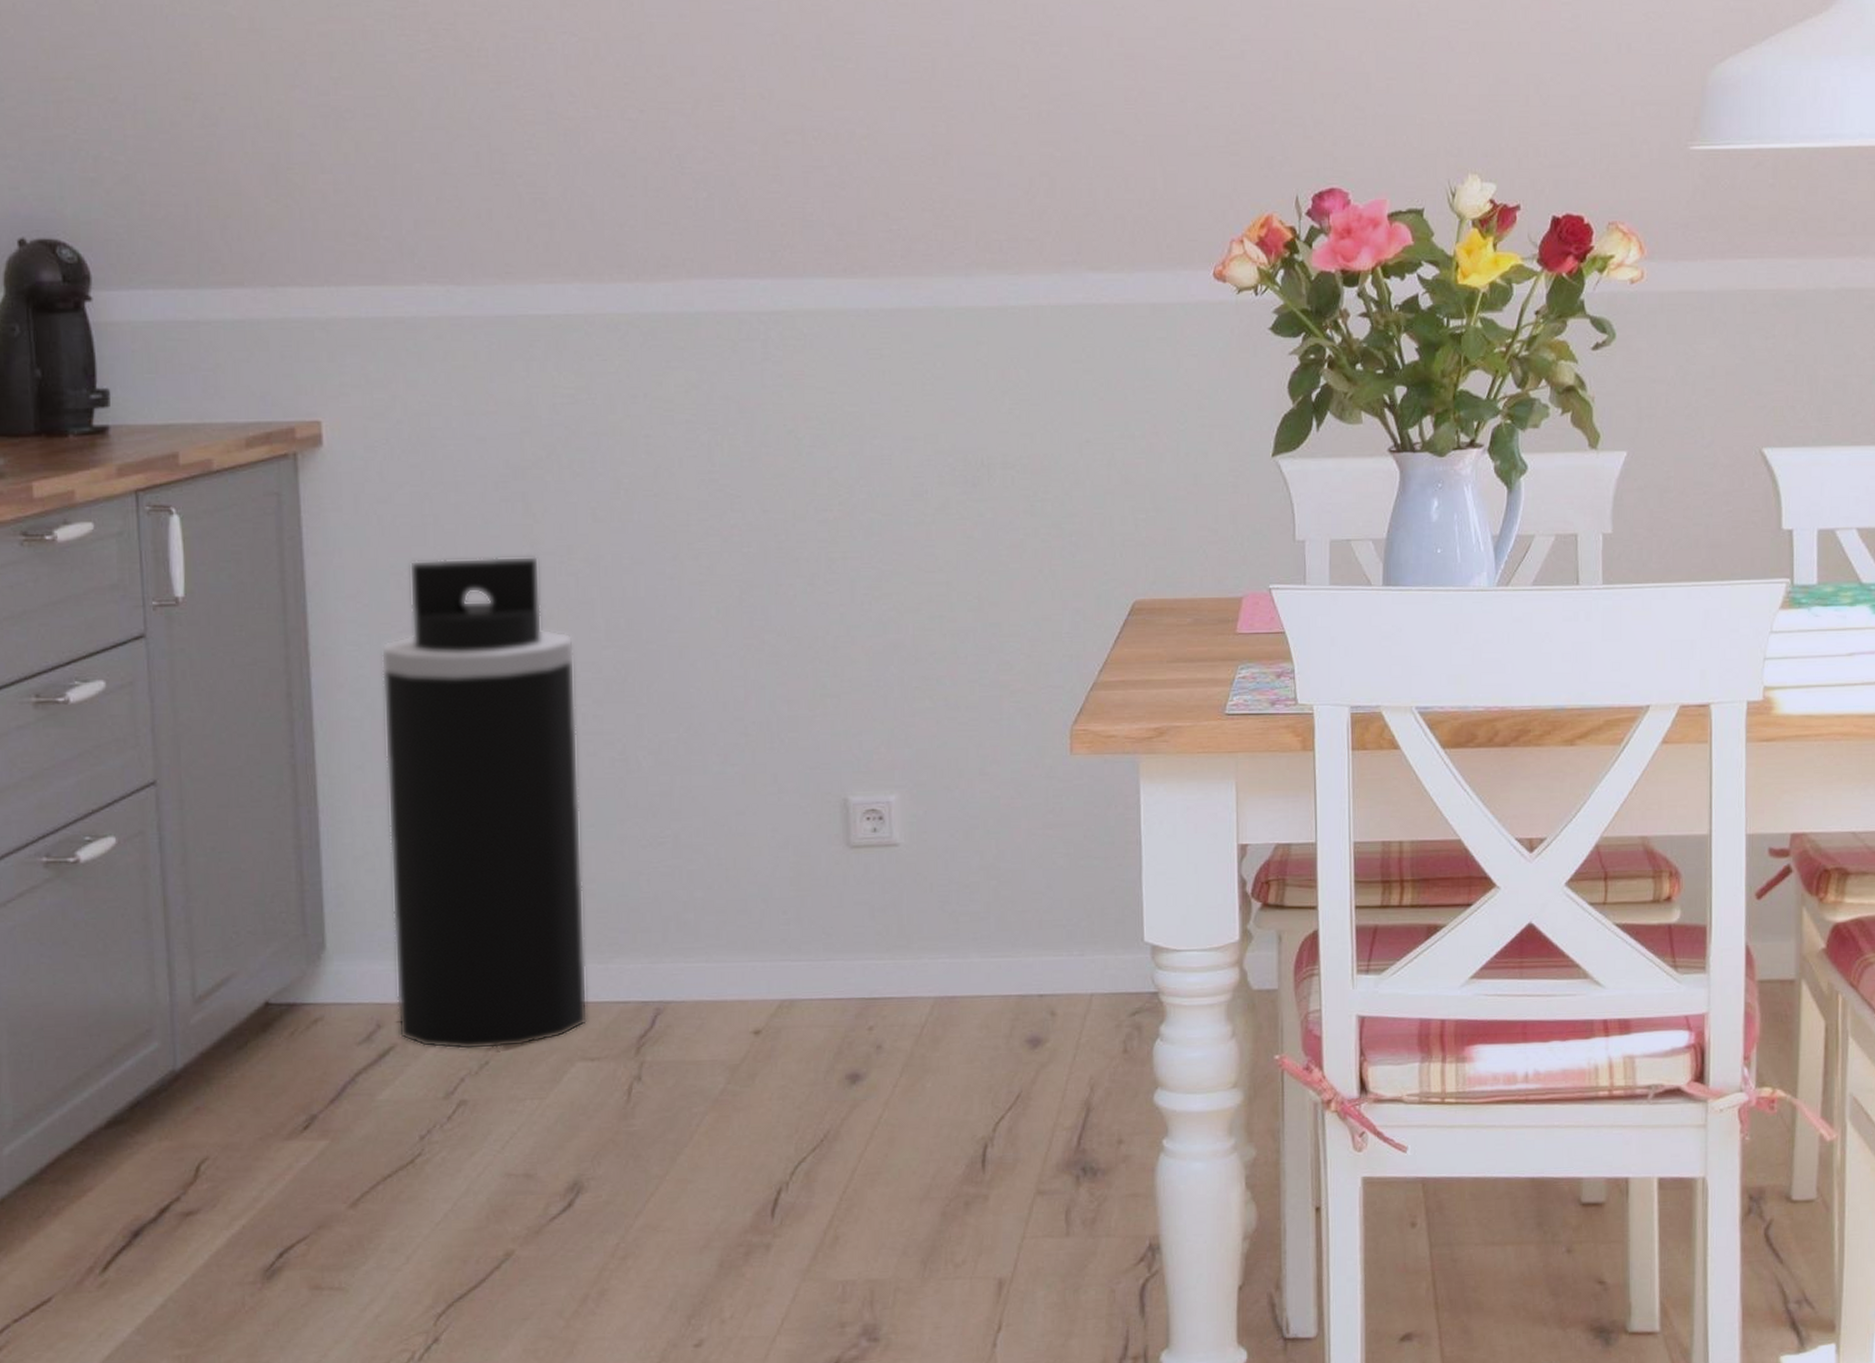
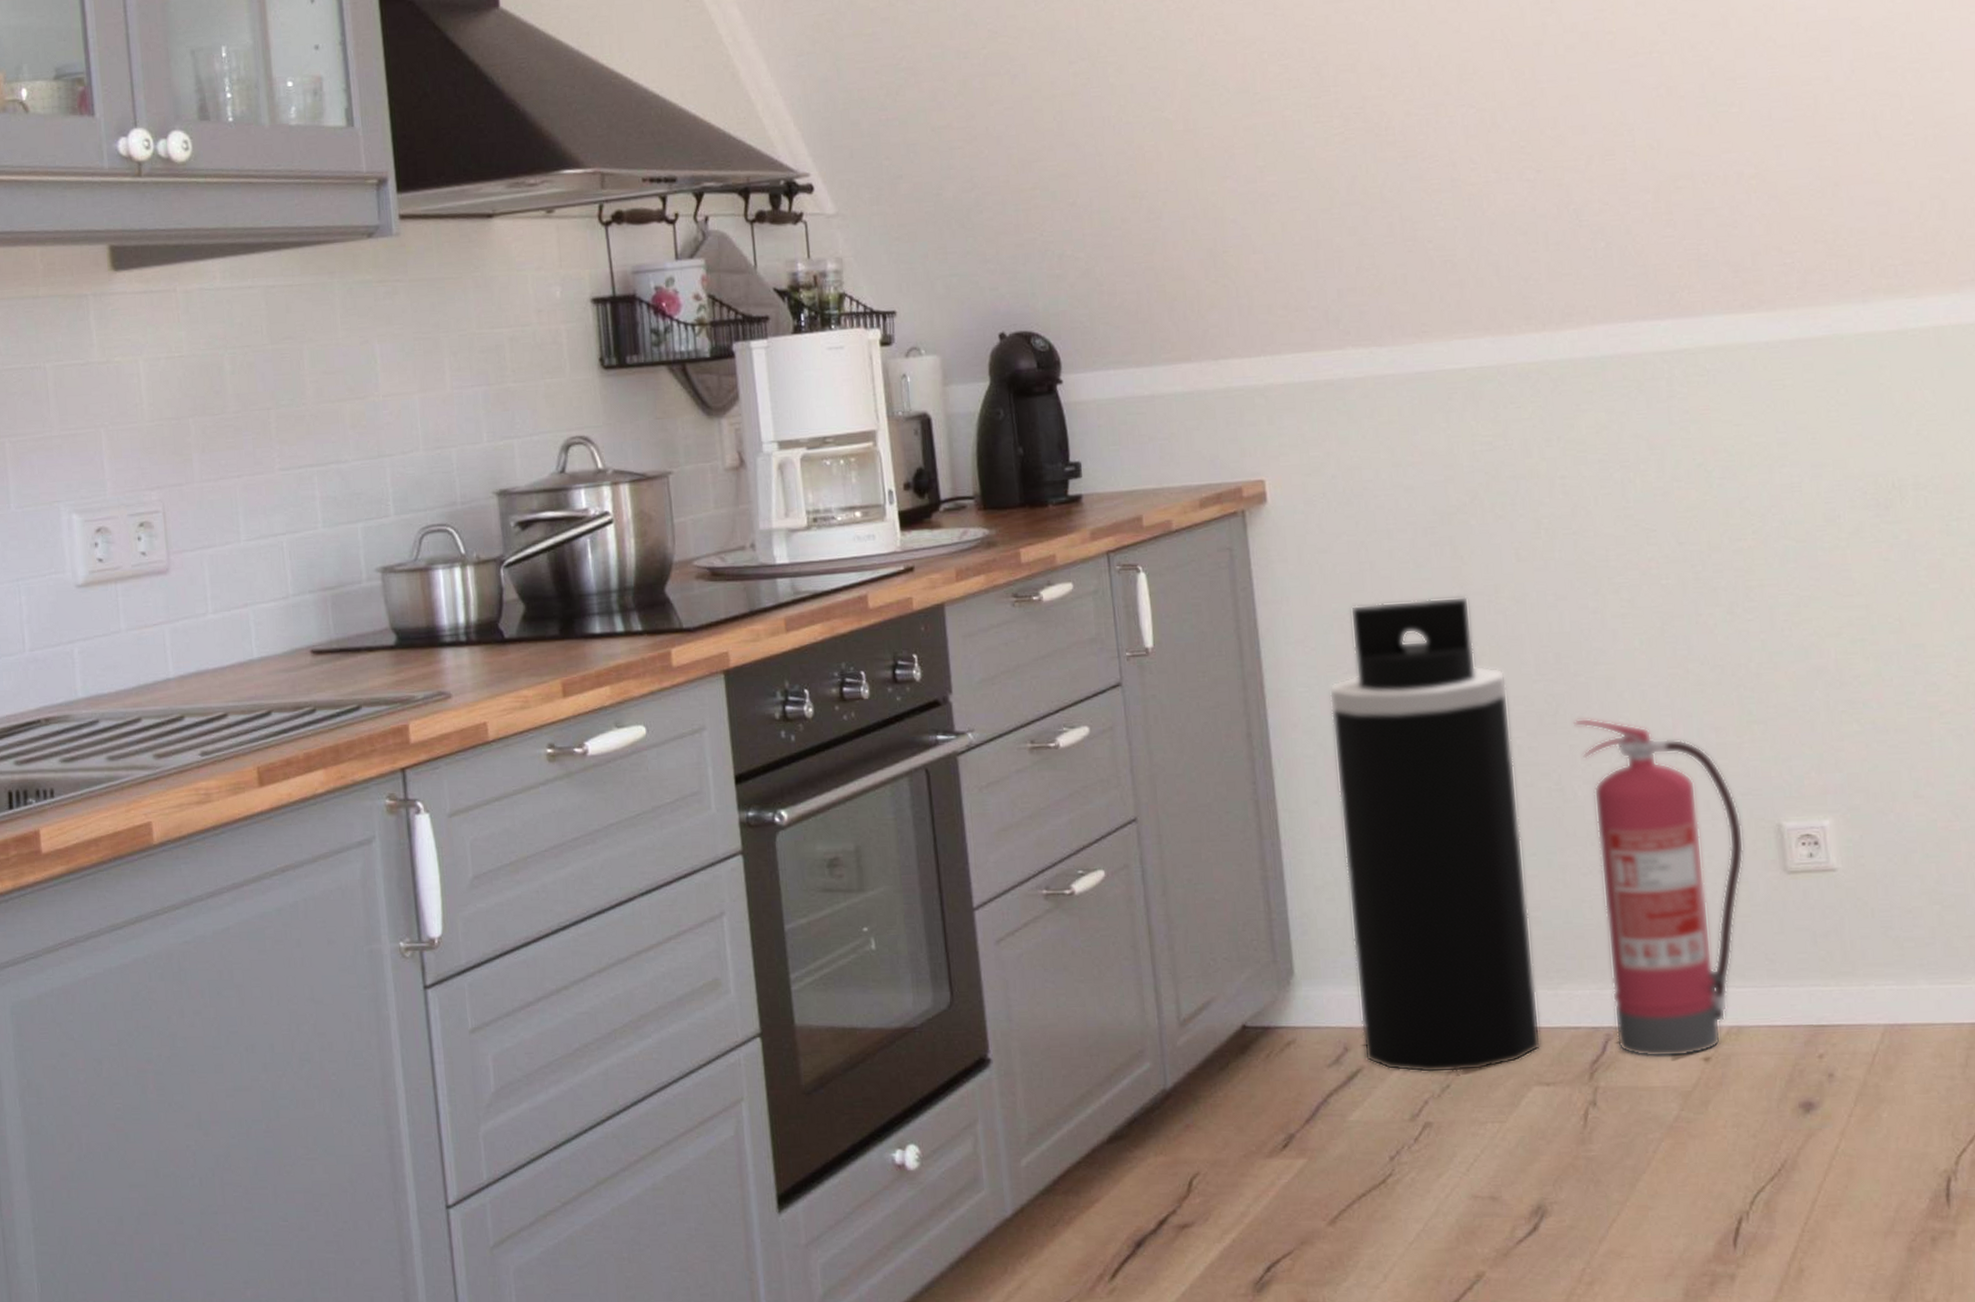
fire extinguisher: none [642,687,809,1032] -> present [1574,718,1745,1058]

